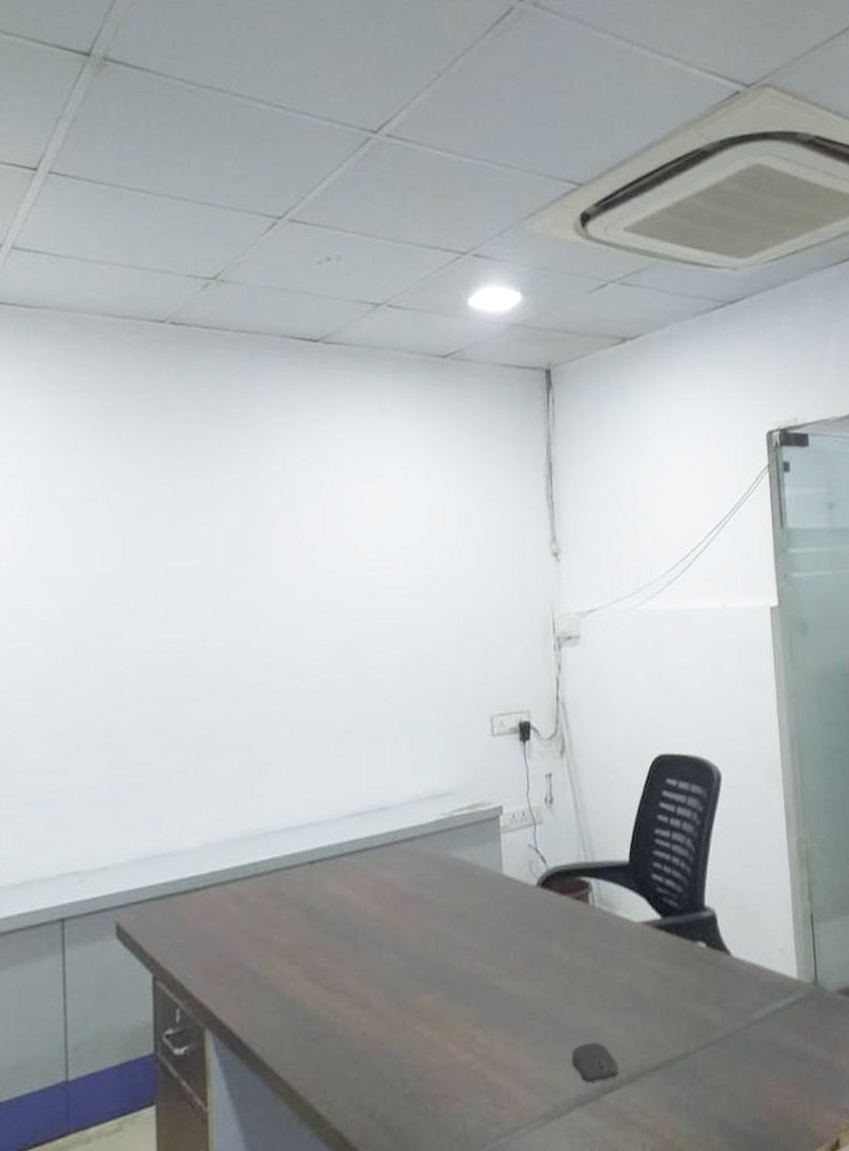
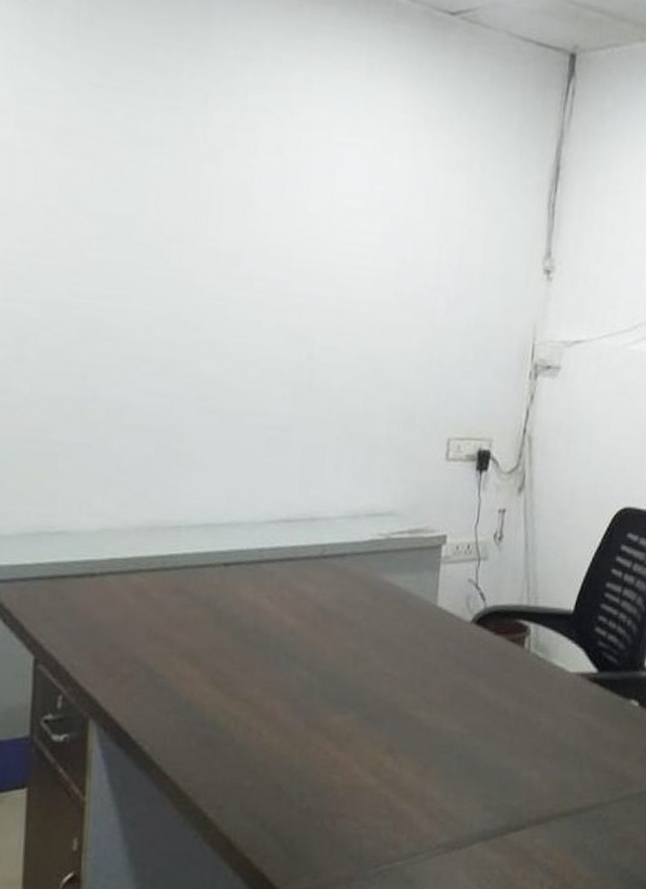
computer mouse: present [571,1042,619,1082] -> none [481,783,529,819]

